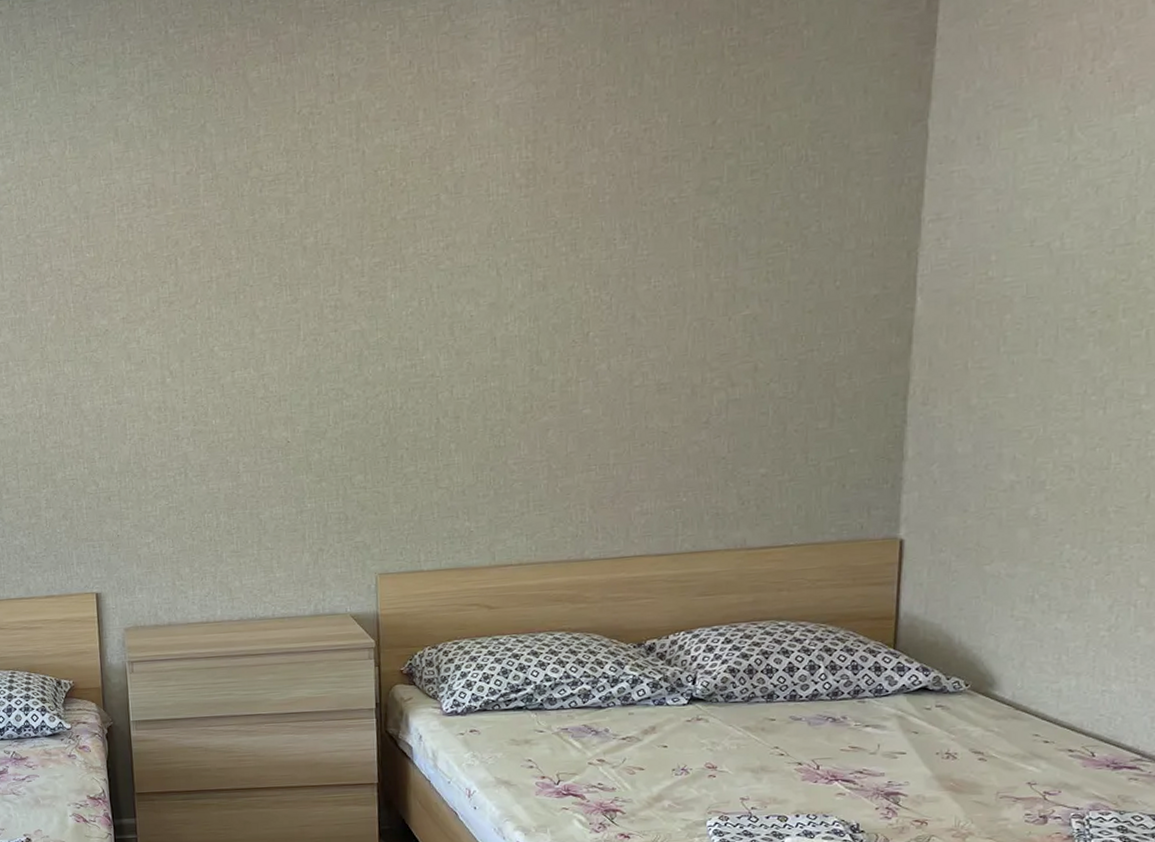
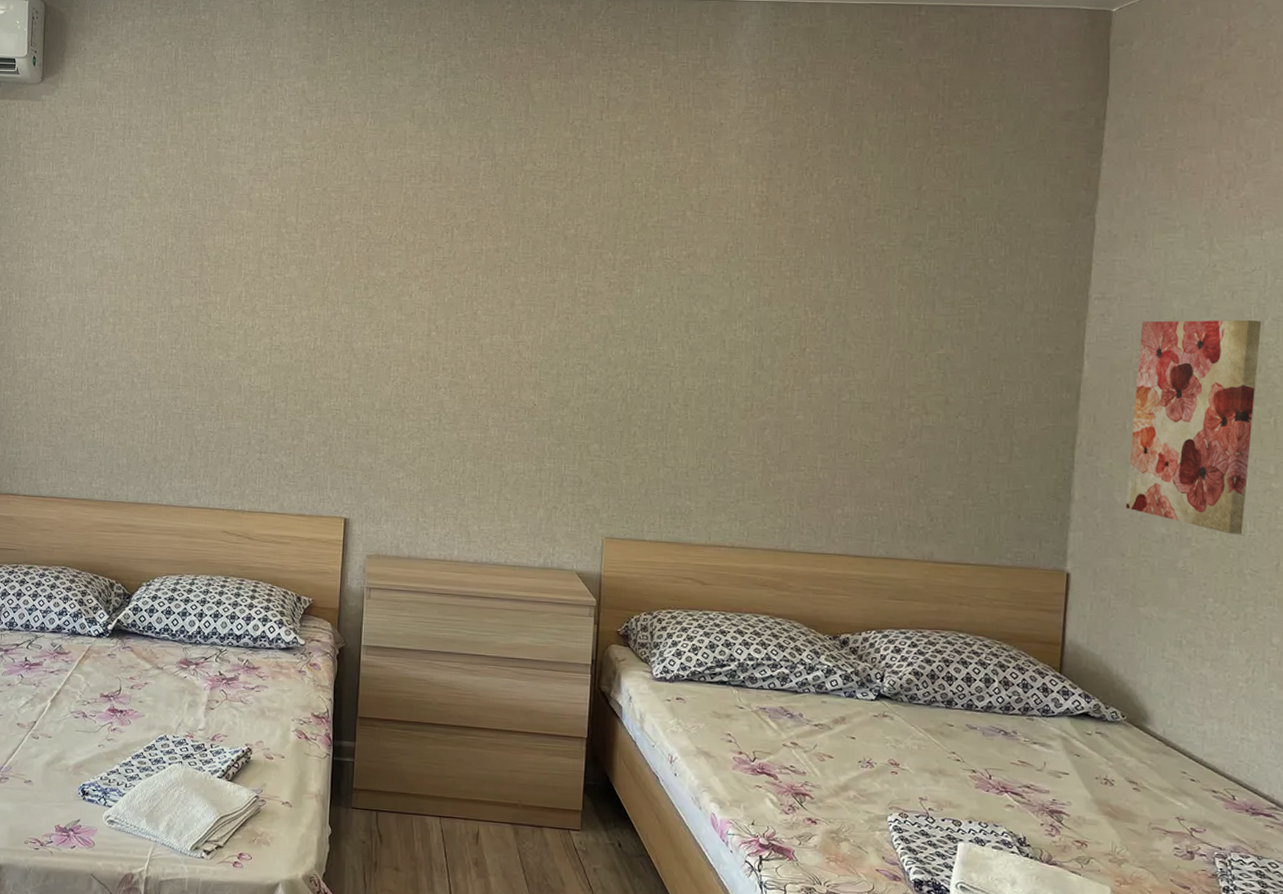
wall art: none [967,216,1133,470] -> present [1125,320,1262,535]

